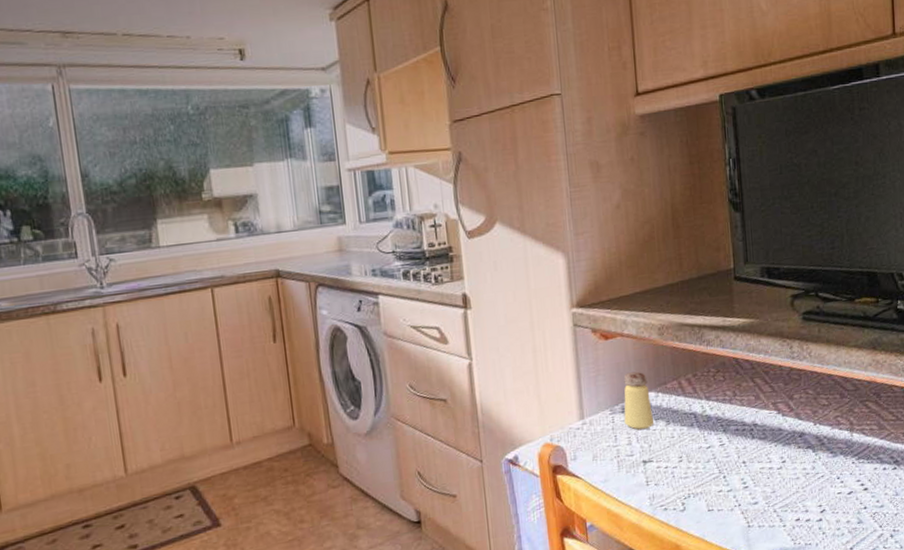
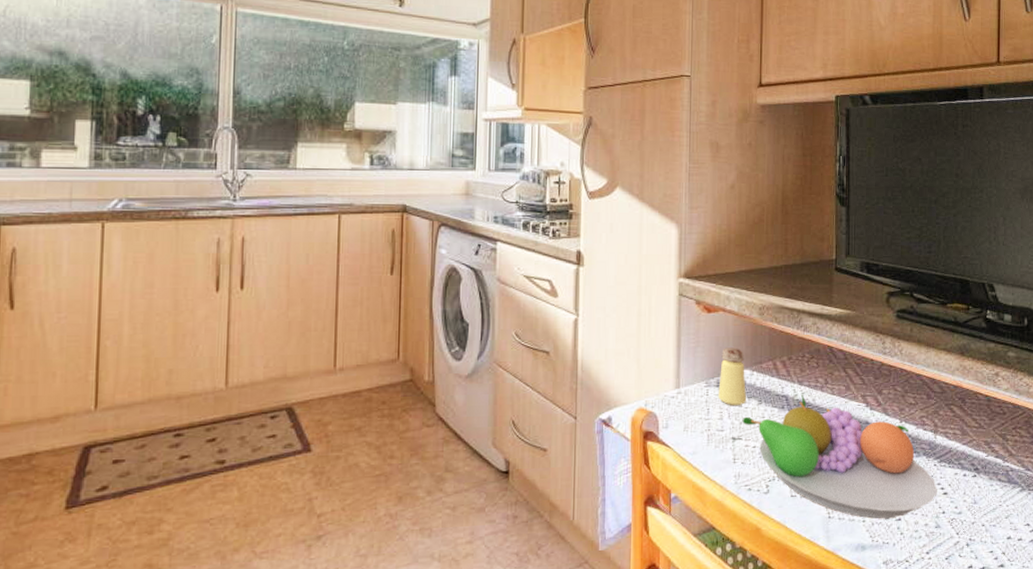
fruit bowl: none [651,409,857,523] -> present [742,394,937,519]

